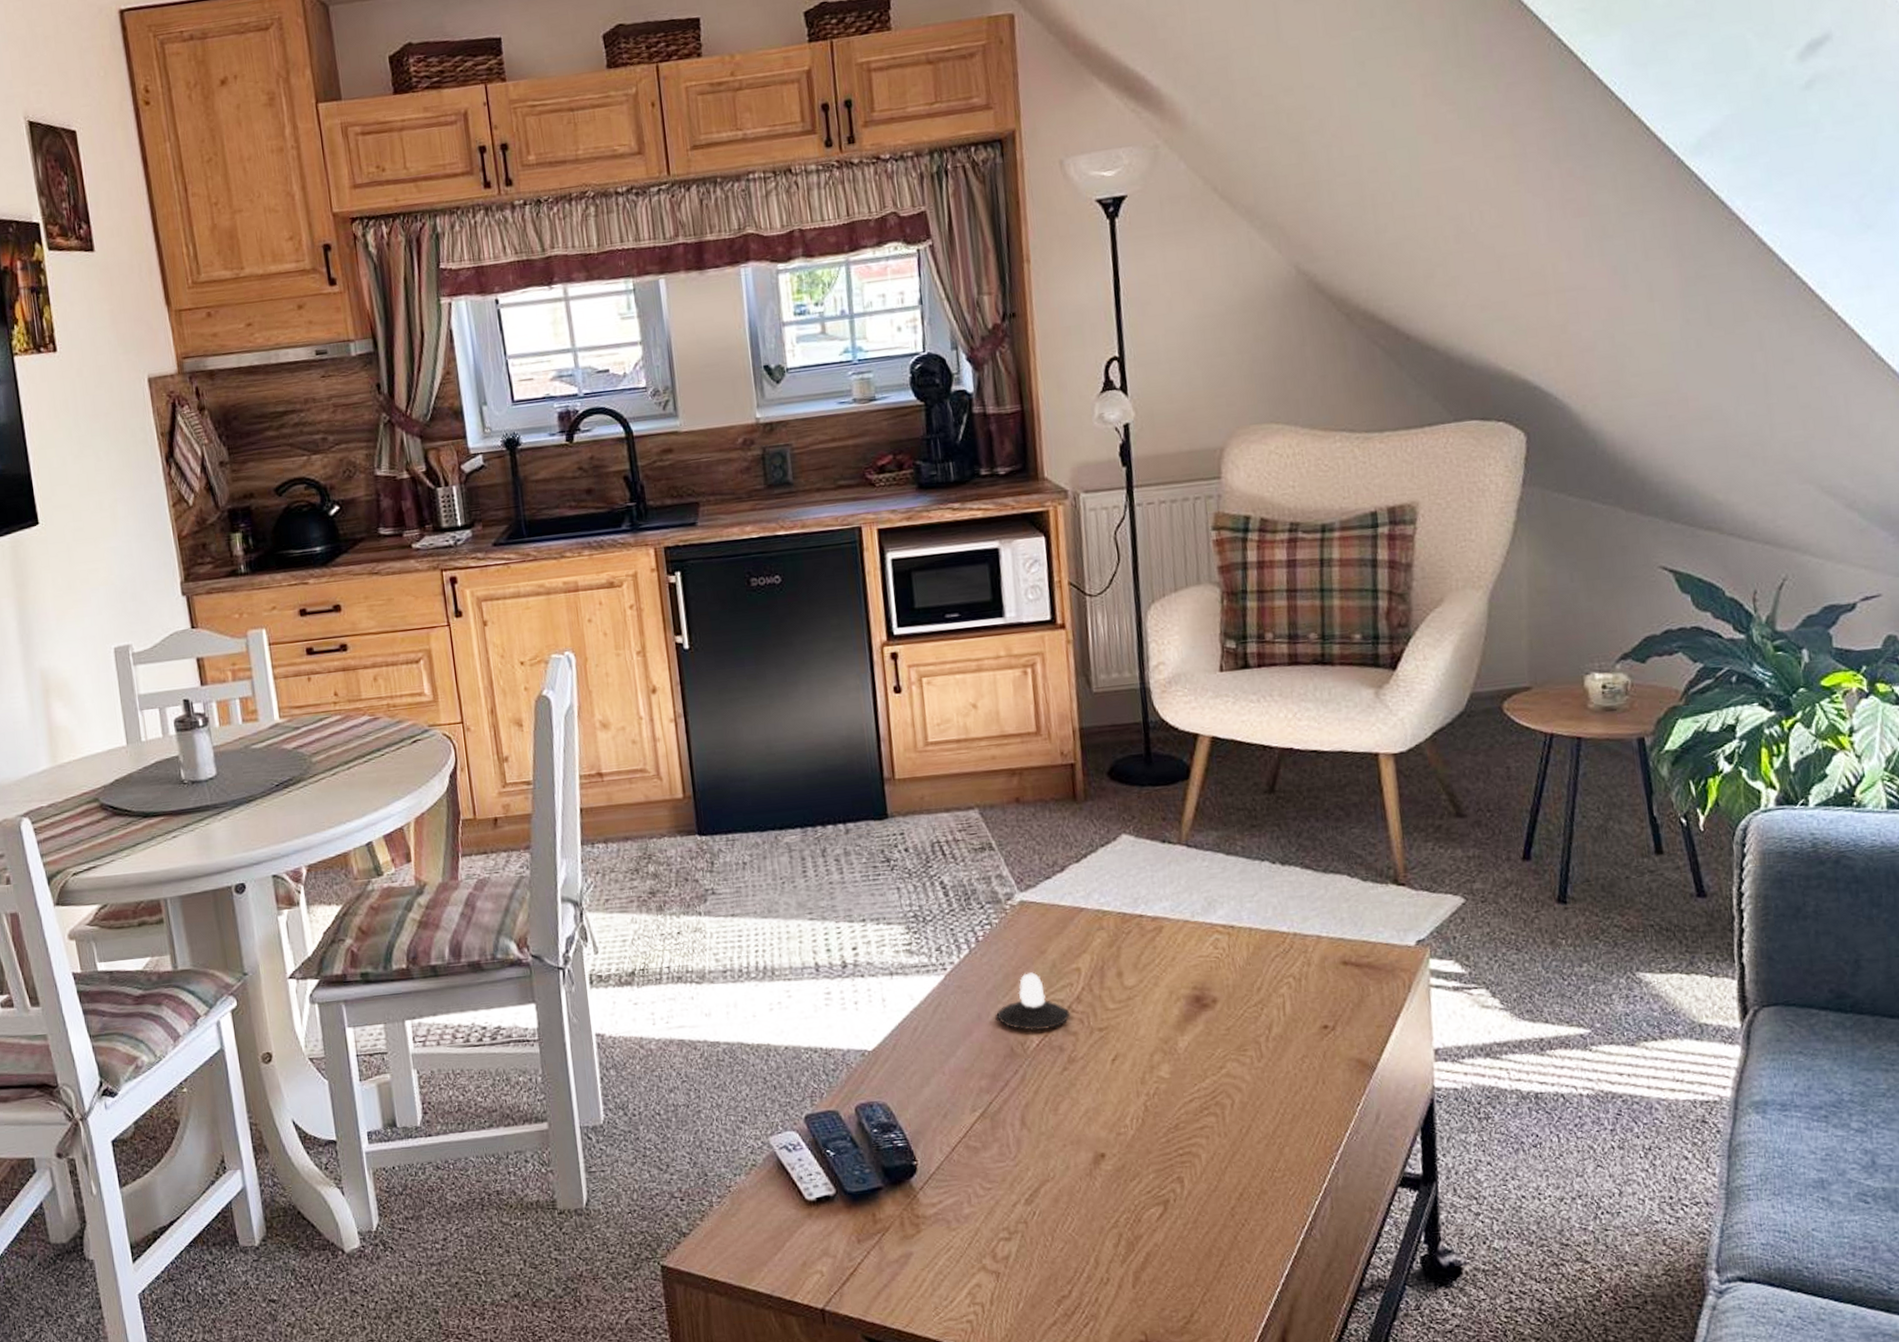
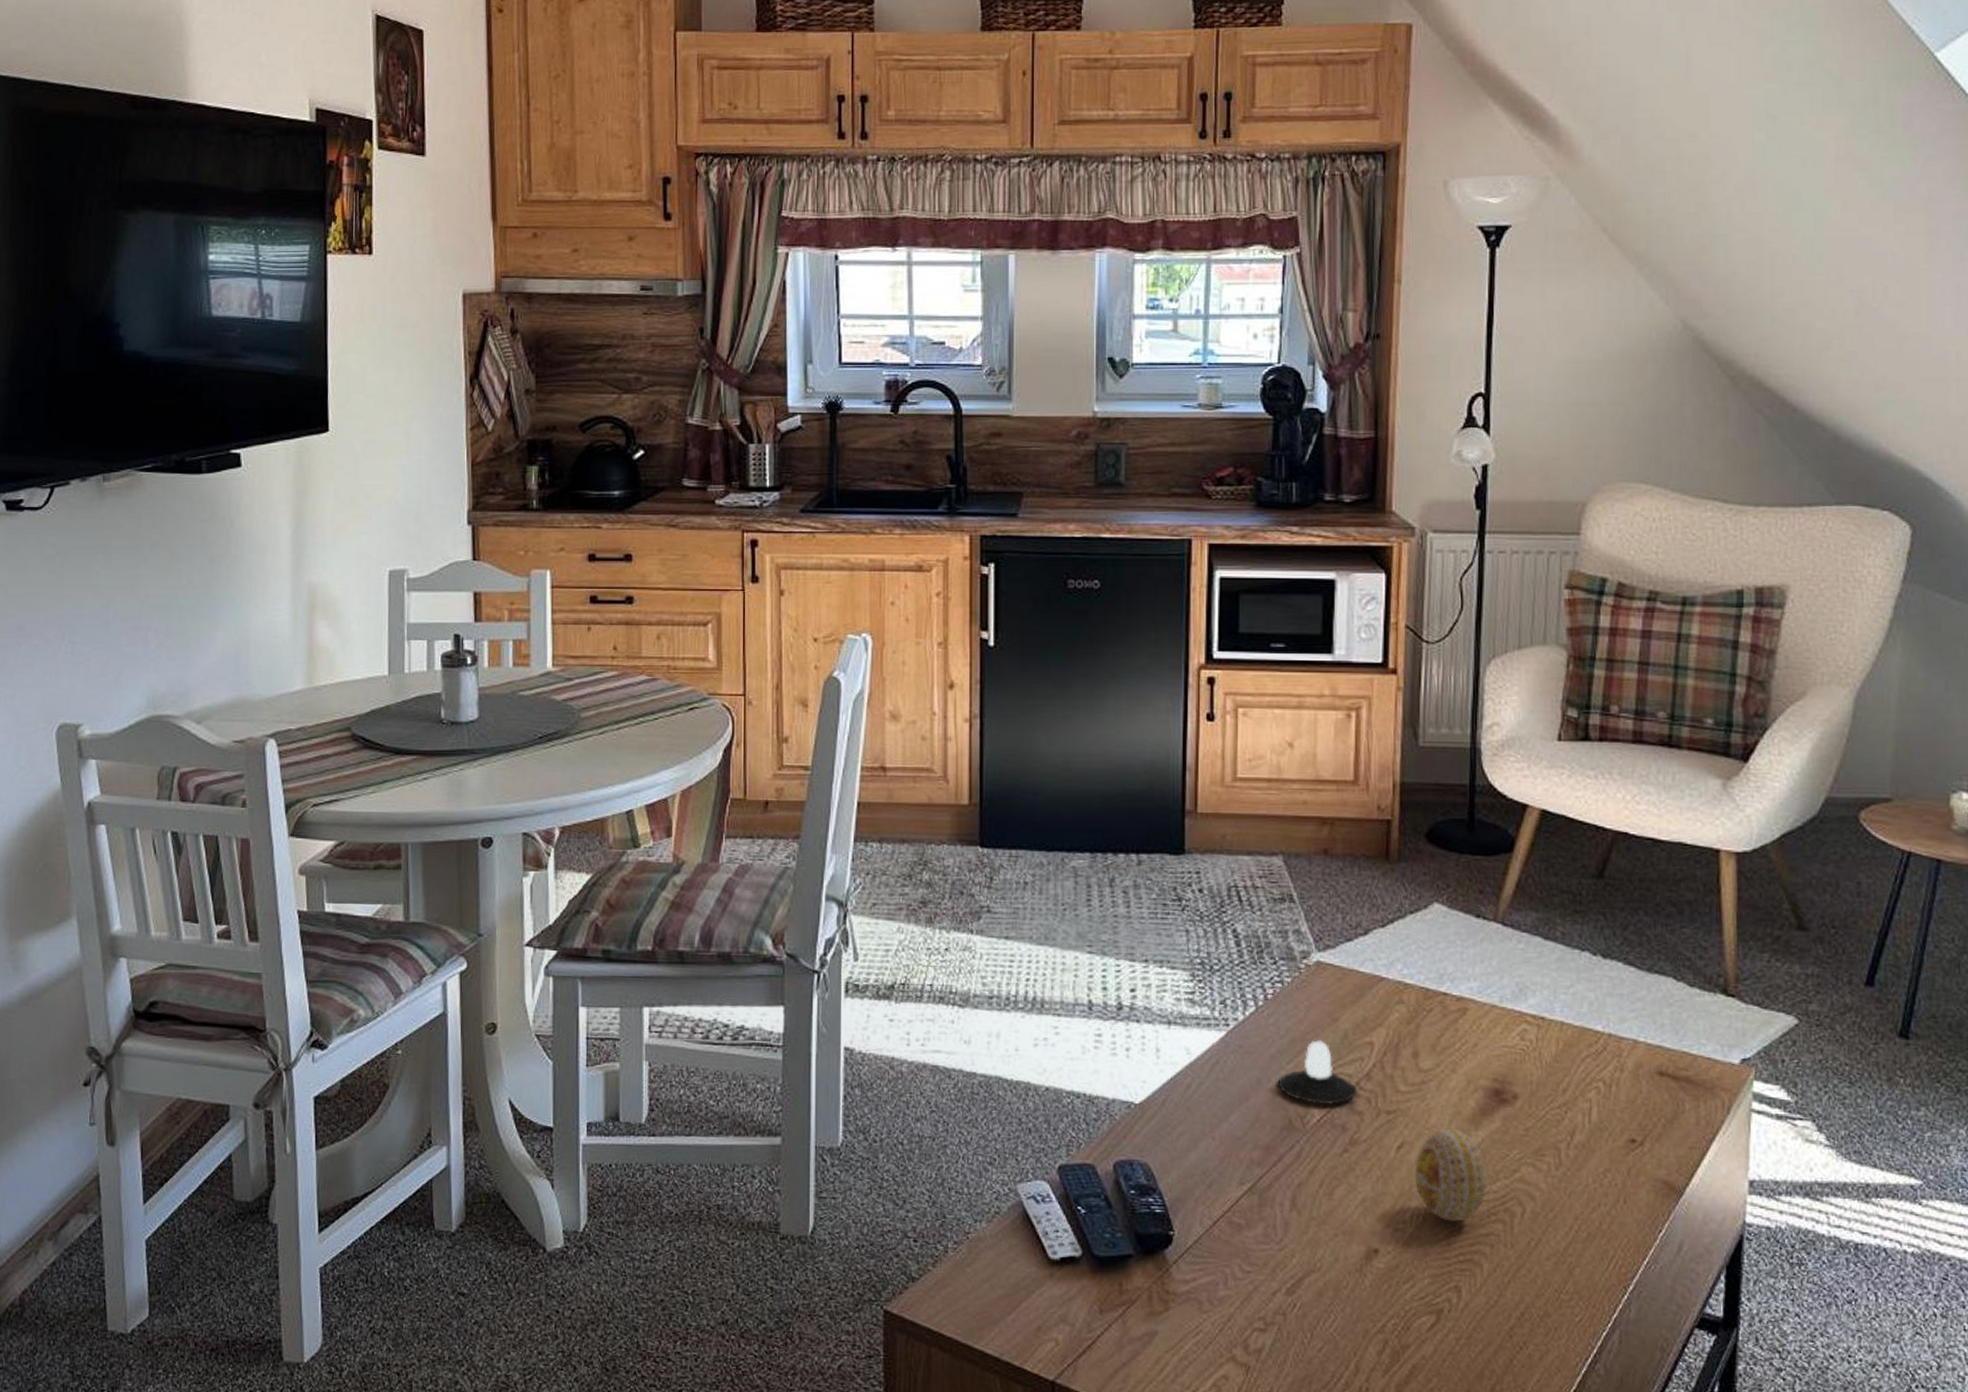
decorative egg: none [1130,1036,1198,1121] -> present [1414,1128,1488,1222]

